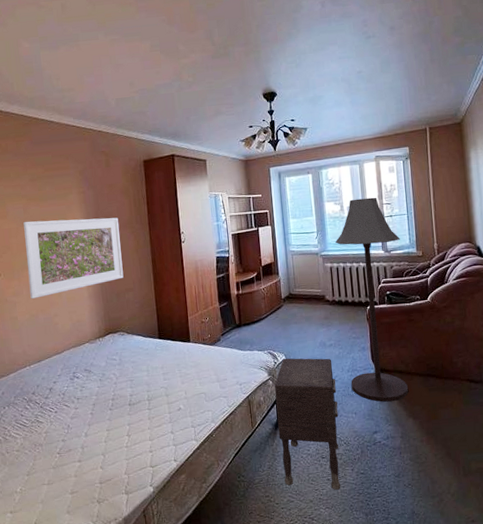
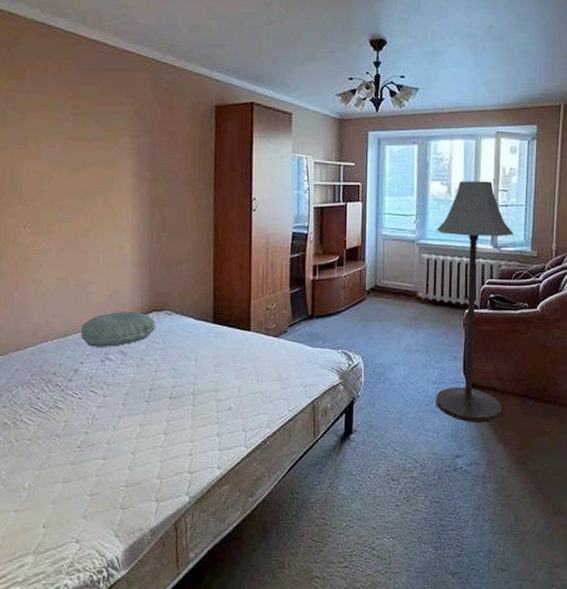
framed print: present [23,217,124,299] -> none [59,164,178,260]
pillow: none [51,335,112,368] -> present [80,312,155,347]
nightstand: present [275,358,341,490] -> none [344,361,419,518]

